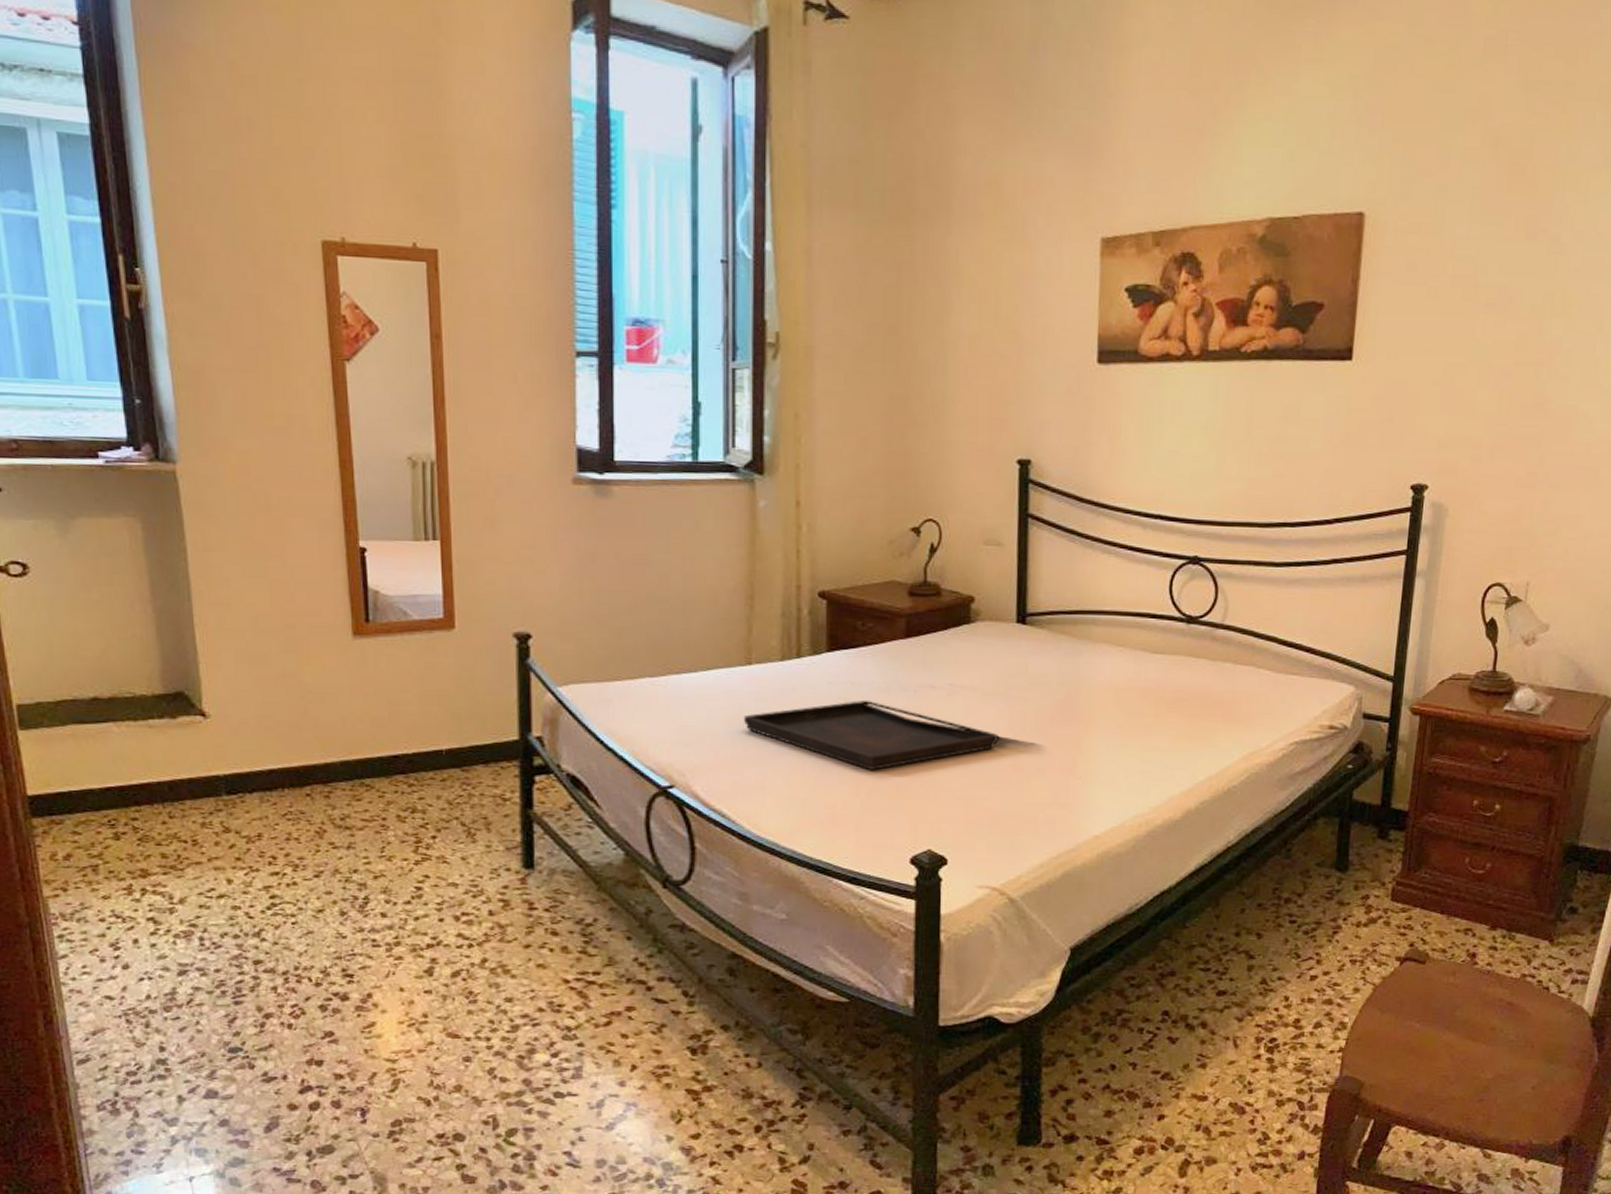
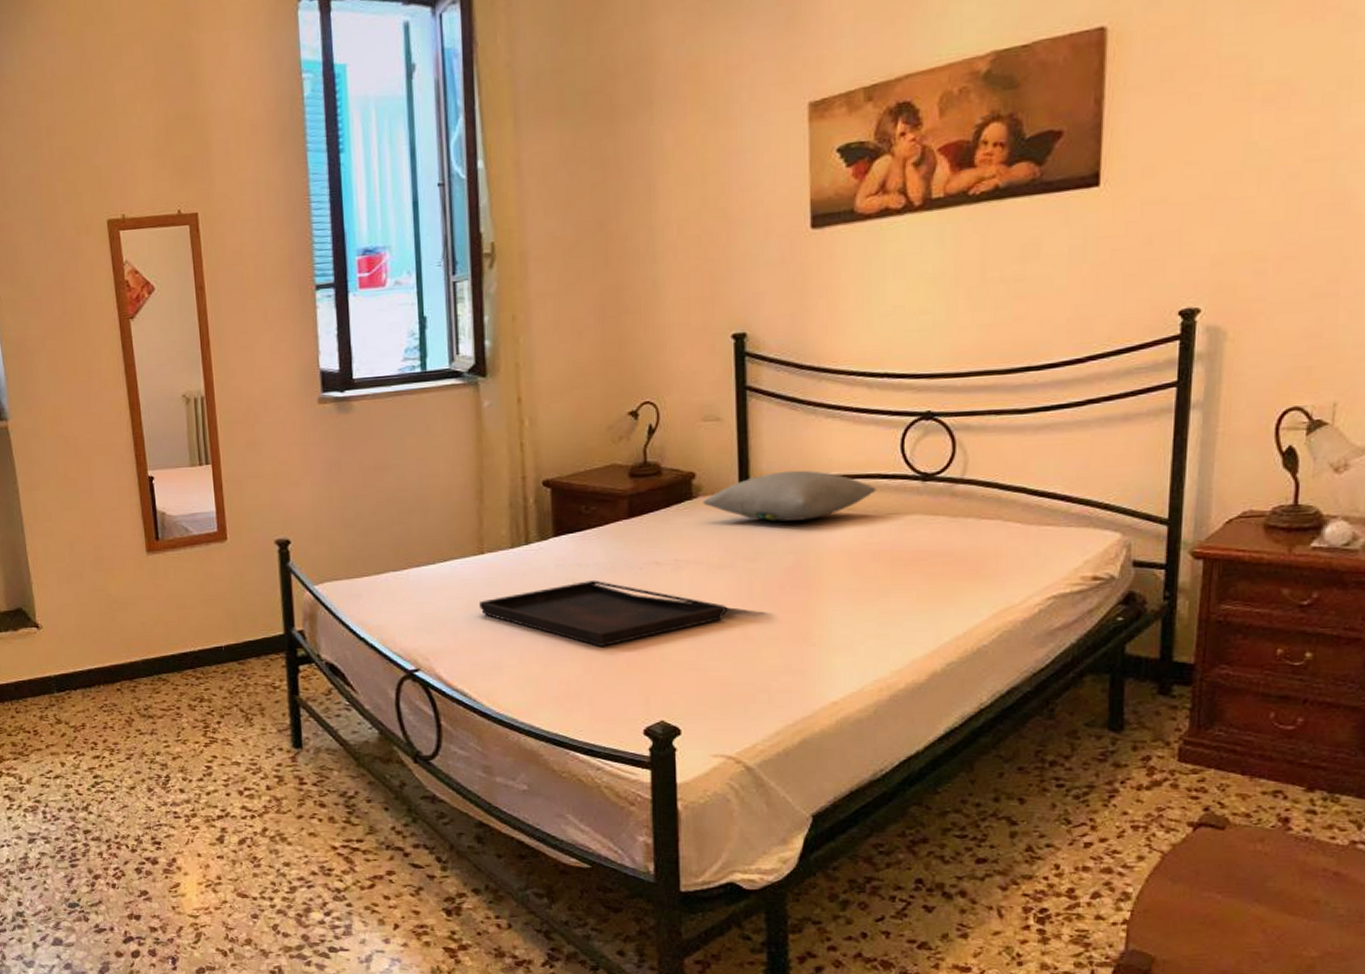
pillow: none [980,602,1146,653] -> present [702,470,877,522]

